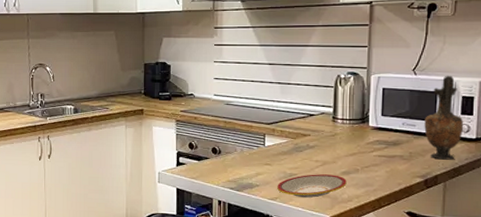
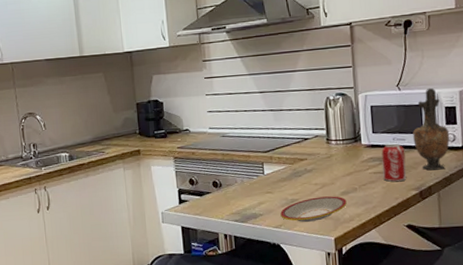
beverage can: none [388,128,414,167] -> present [381,143,407,182]

